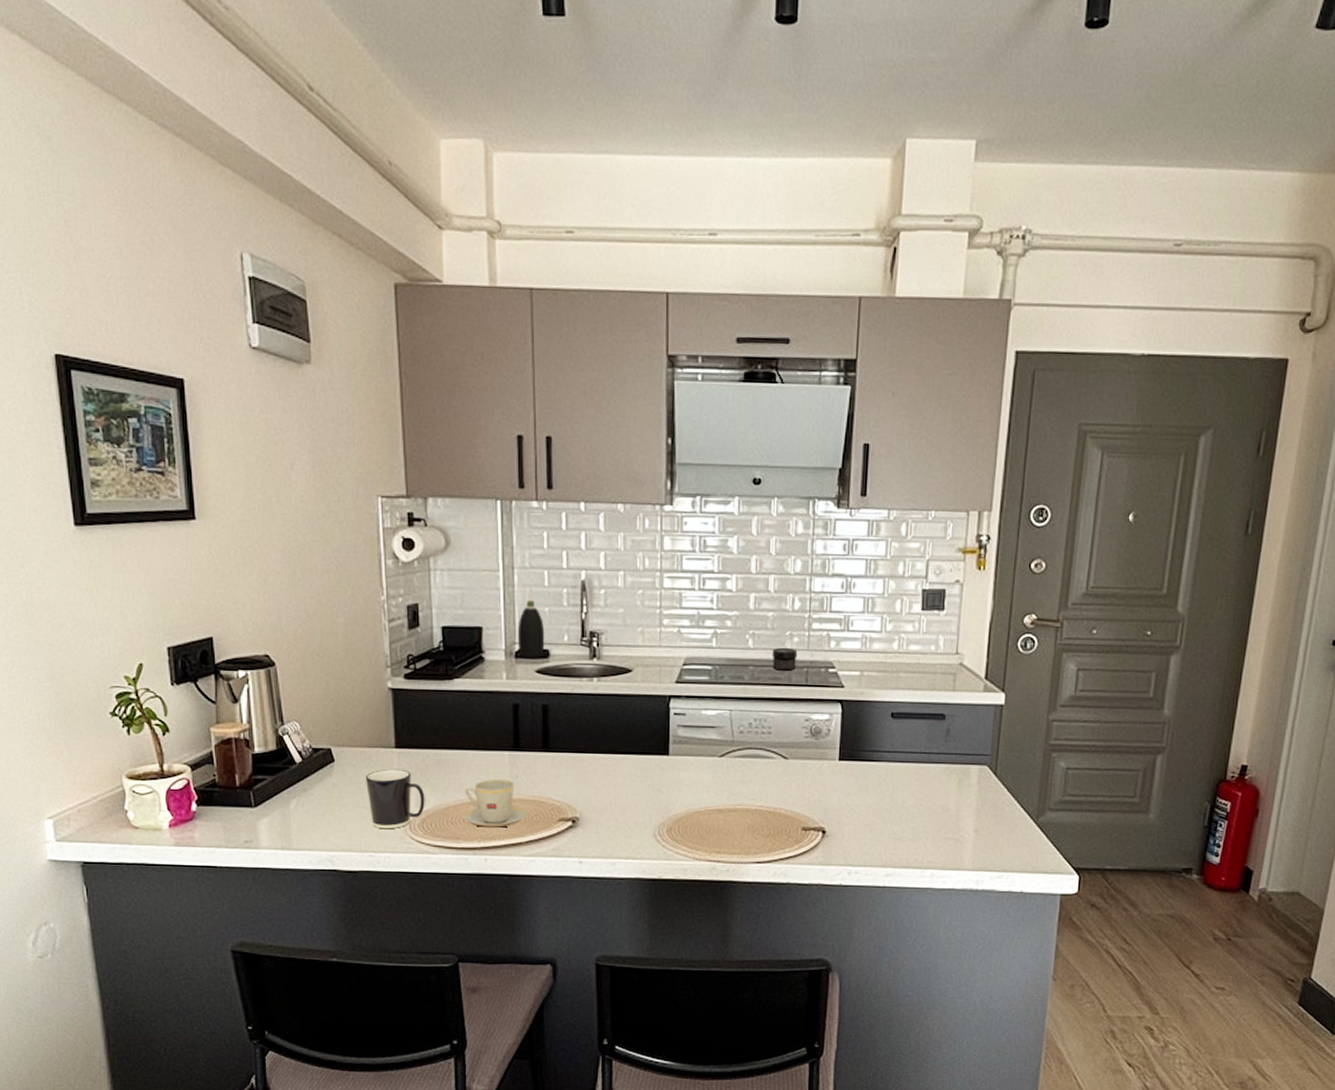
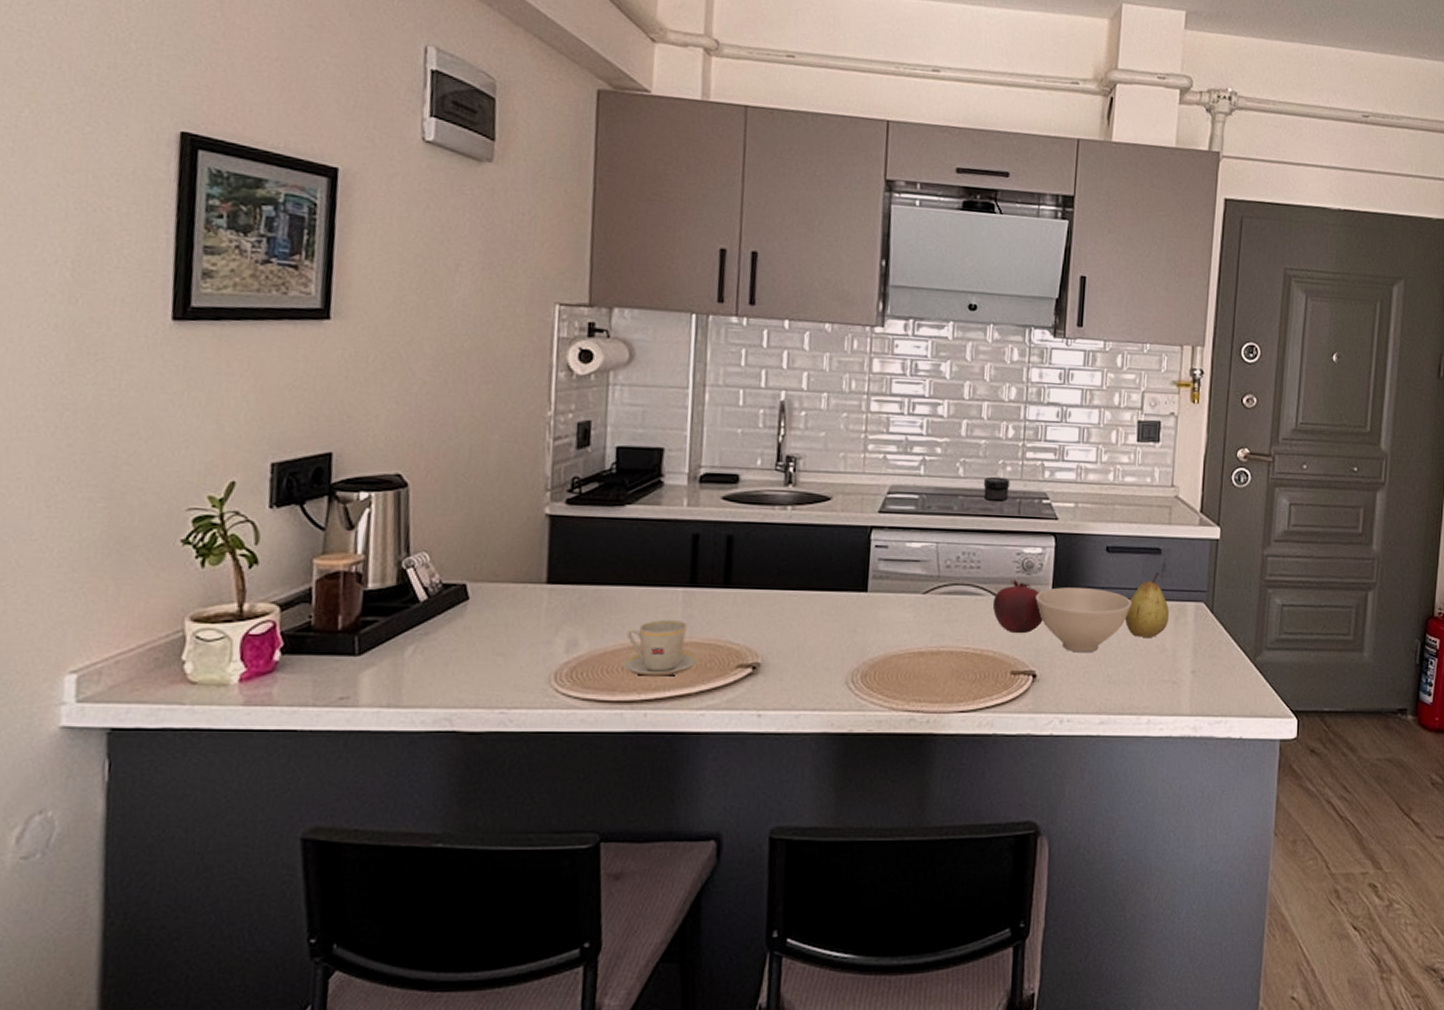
mug: present [365,768,425,830] -> none [505,607,578,680]
soap dispenser: present [518,593,545,659] -> none [704,413,736,485]
fruit: none [783,744,831,794] -> present [992,580,1043,634]
bowl: none [824,751,917,812] -> present [1036,587,1132,653]
fruit: none [909,737,953,799] -> present [1124,572,1169,639]

